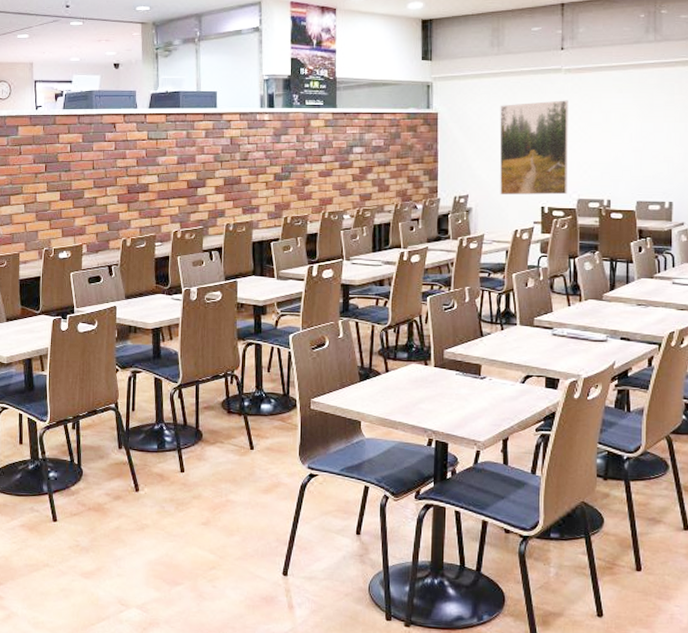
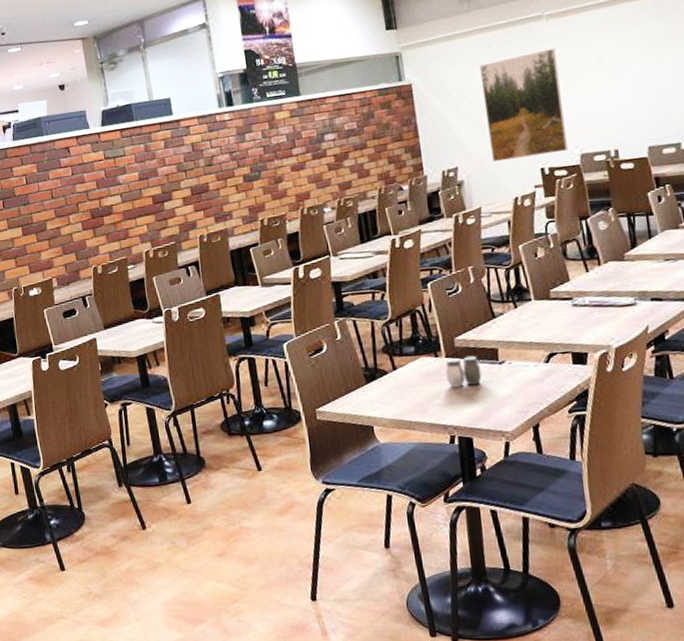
salt and pepper shaker: none [432,368,464,395] -> present [446,355,482,388]

